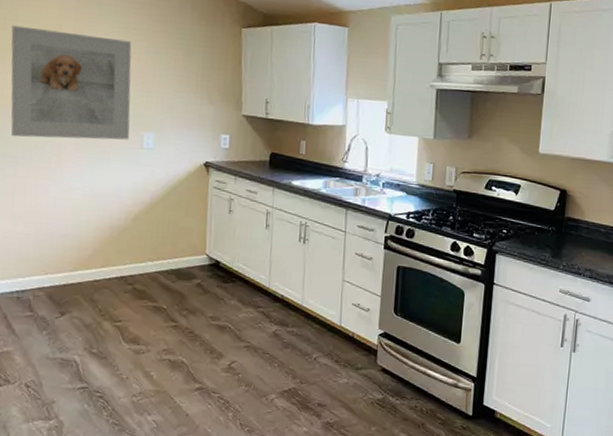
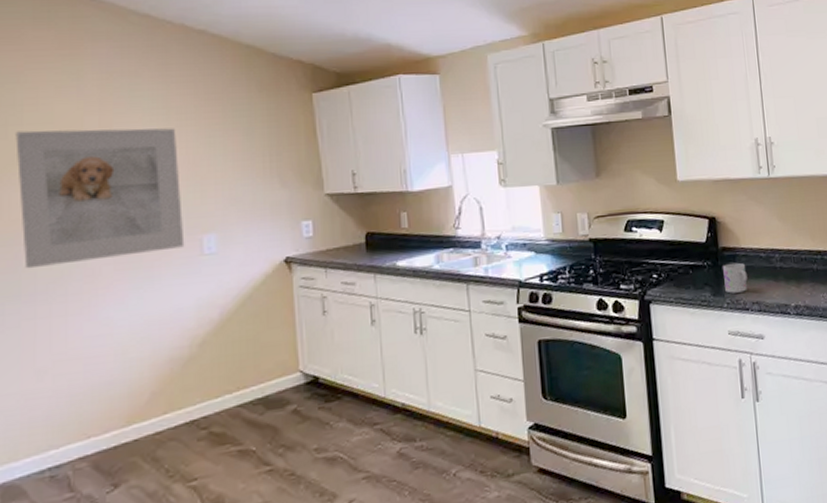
mug: none [564,232,586,259] -> present [722,262,747,294]

